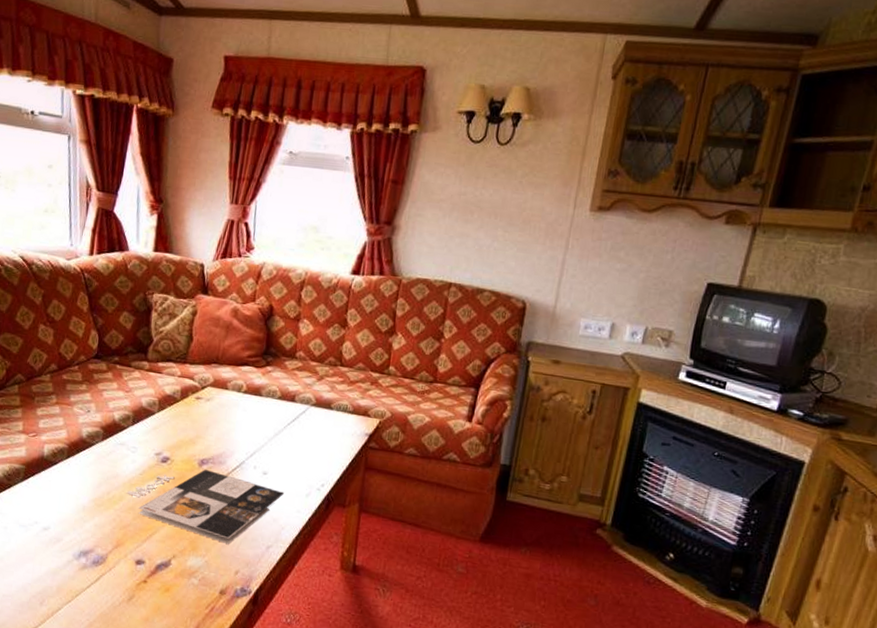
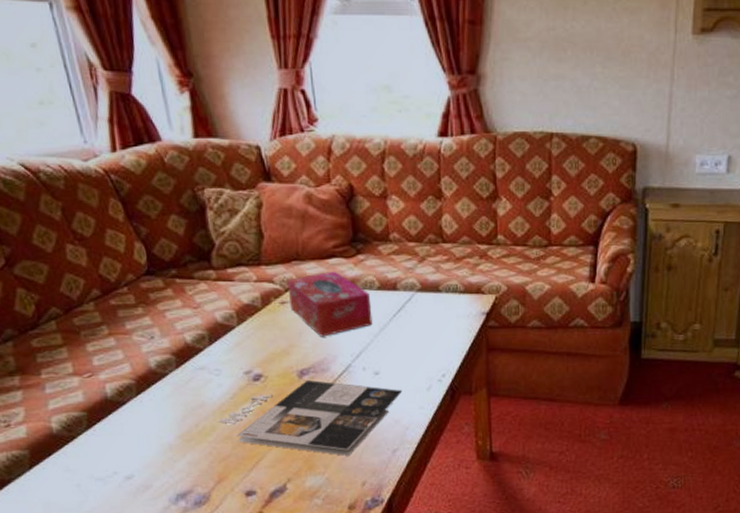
tissue box: none [203,377,271,434] -> present [287,271,373,337]

